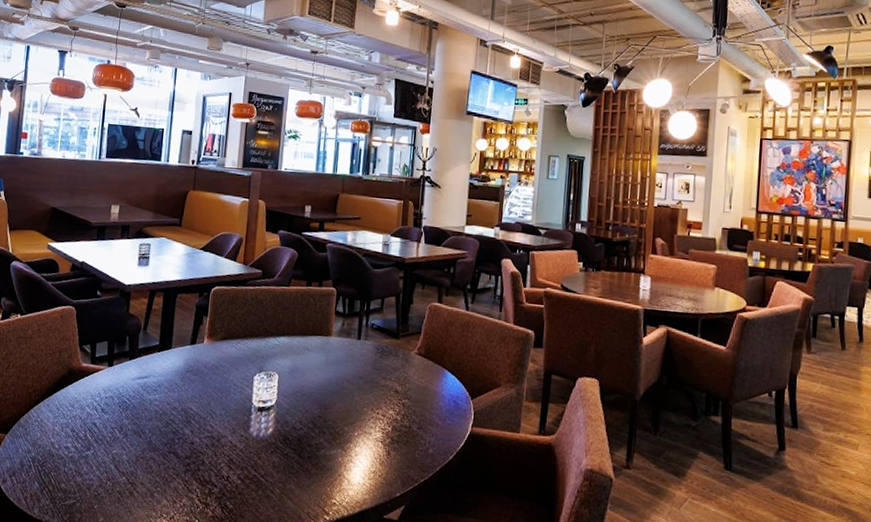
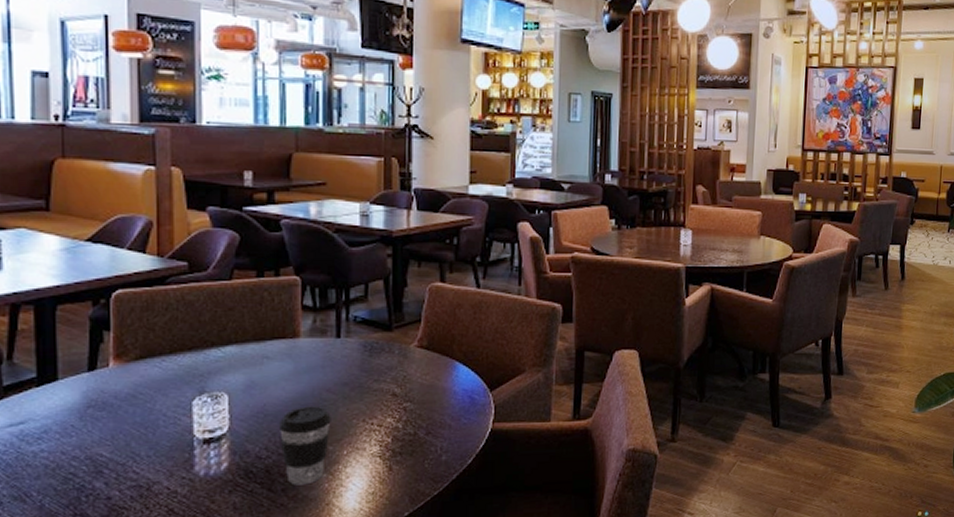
coffee cup: none [310,391,349,456] -> present [278,406,331,485]

